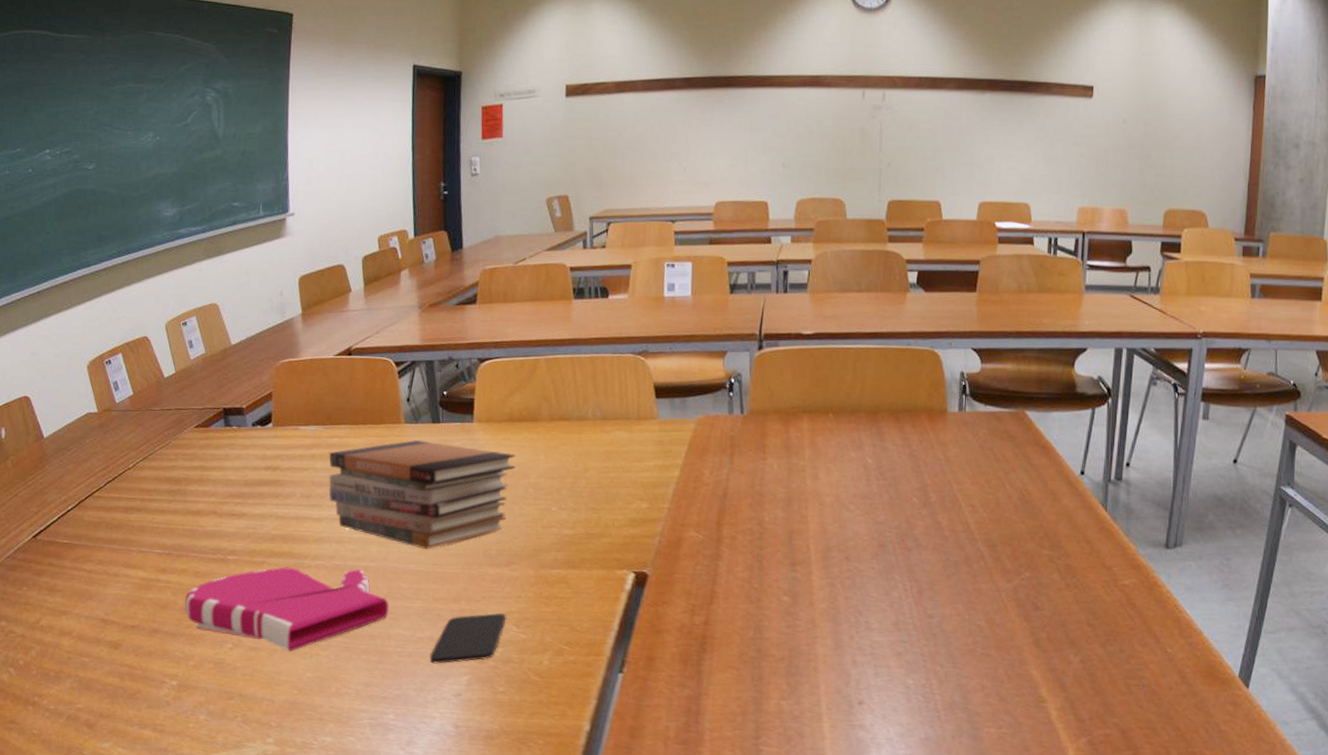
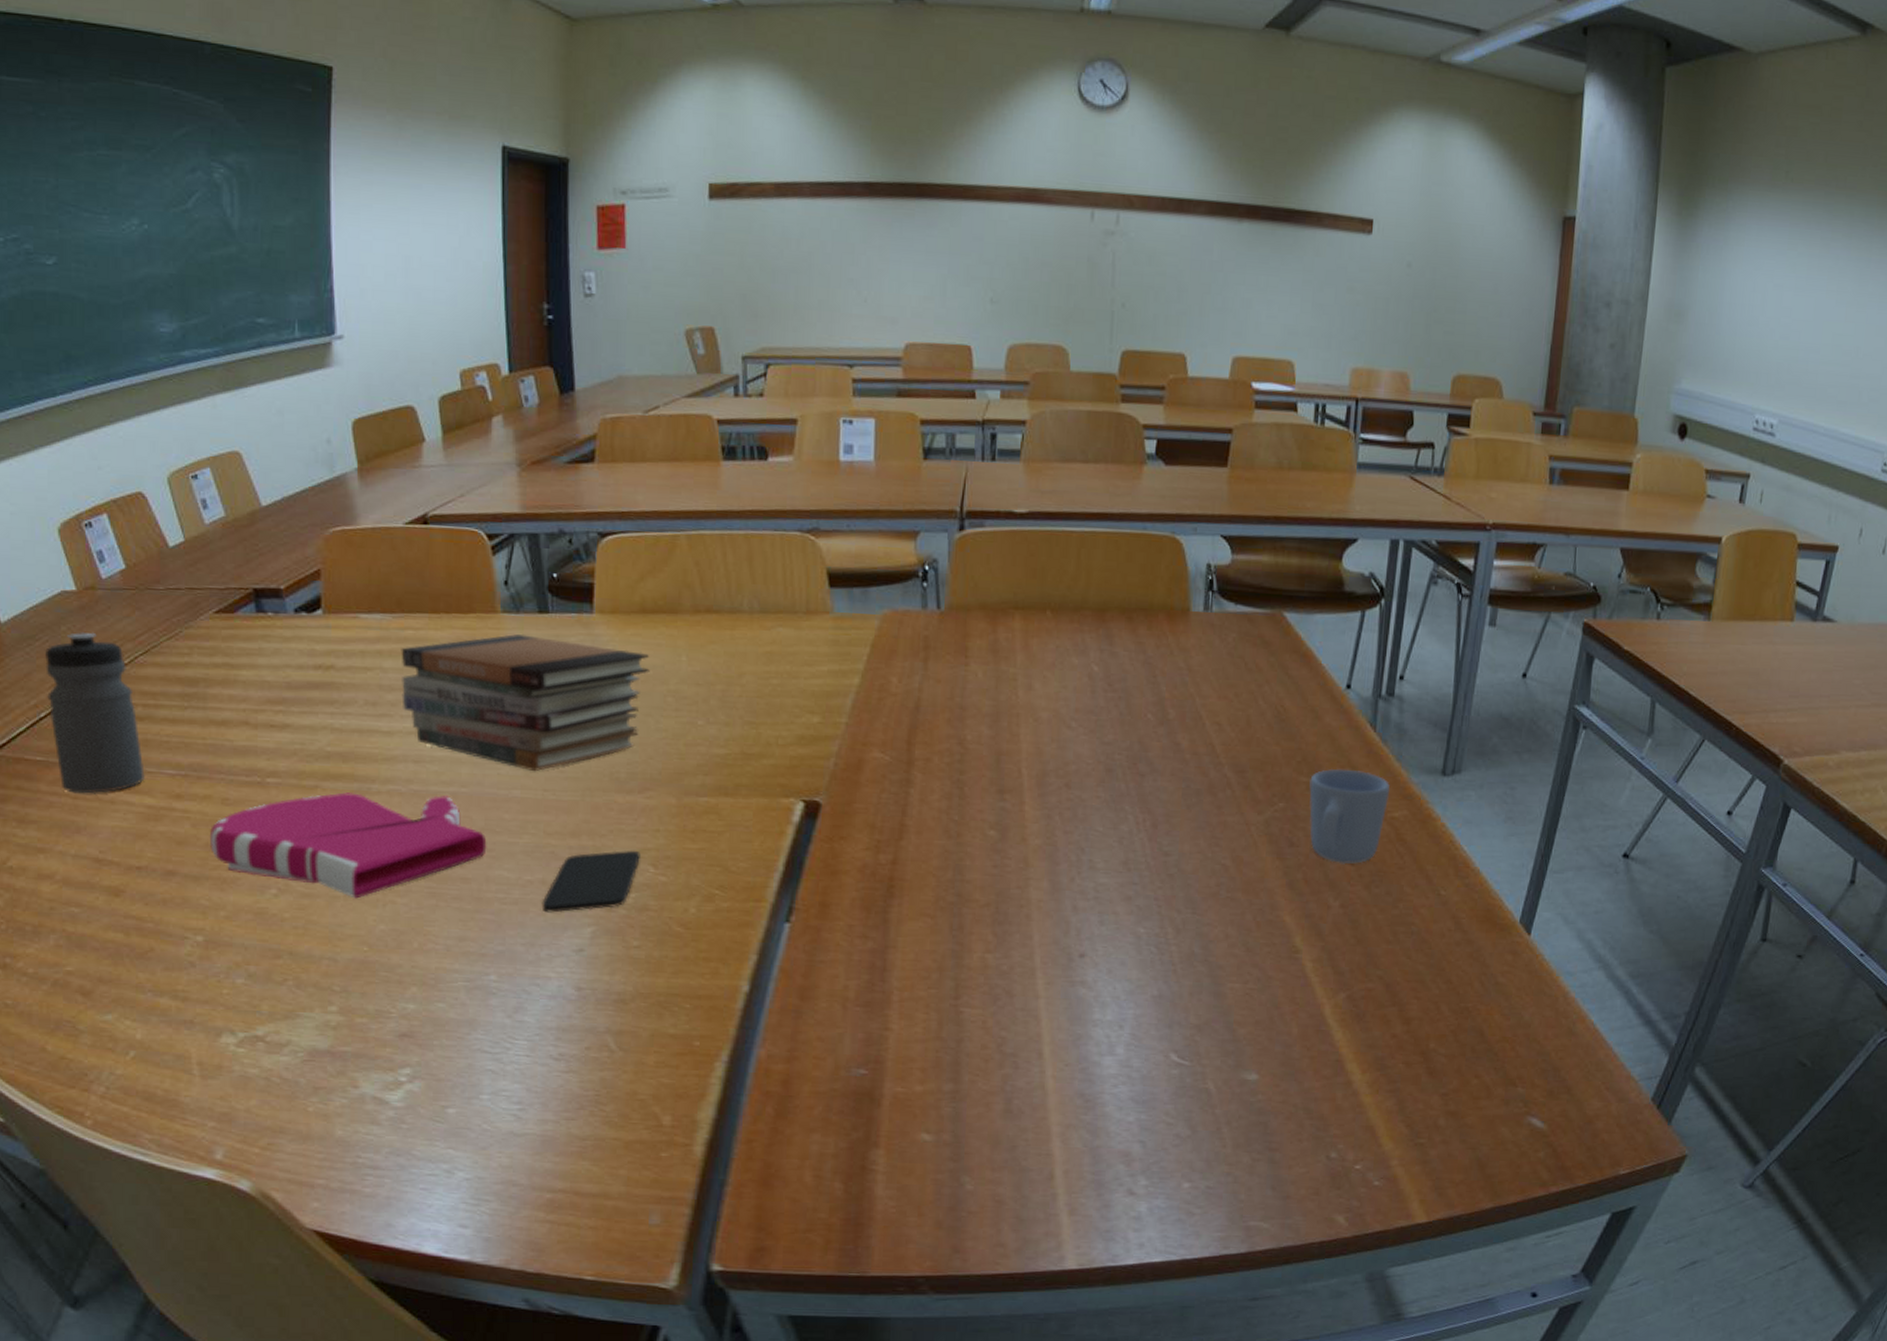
water bottle: none [73,443,140,569] -> present [45,631,145,794]
mug: none [1051,542,1121,626] -> present [1309,768,1390,865]

